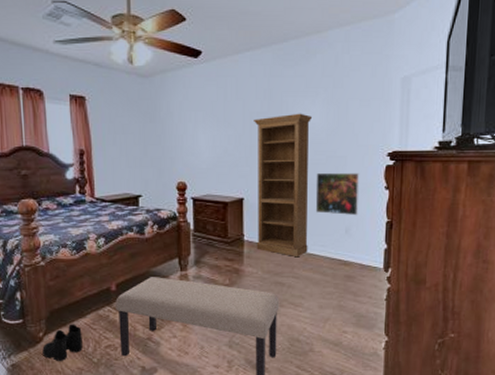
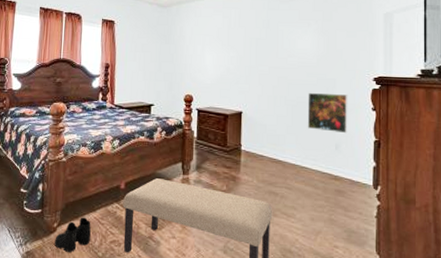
bookshelf: present [254,113,313,258] -> none [252,40,305,169]

